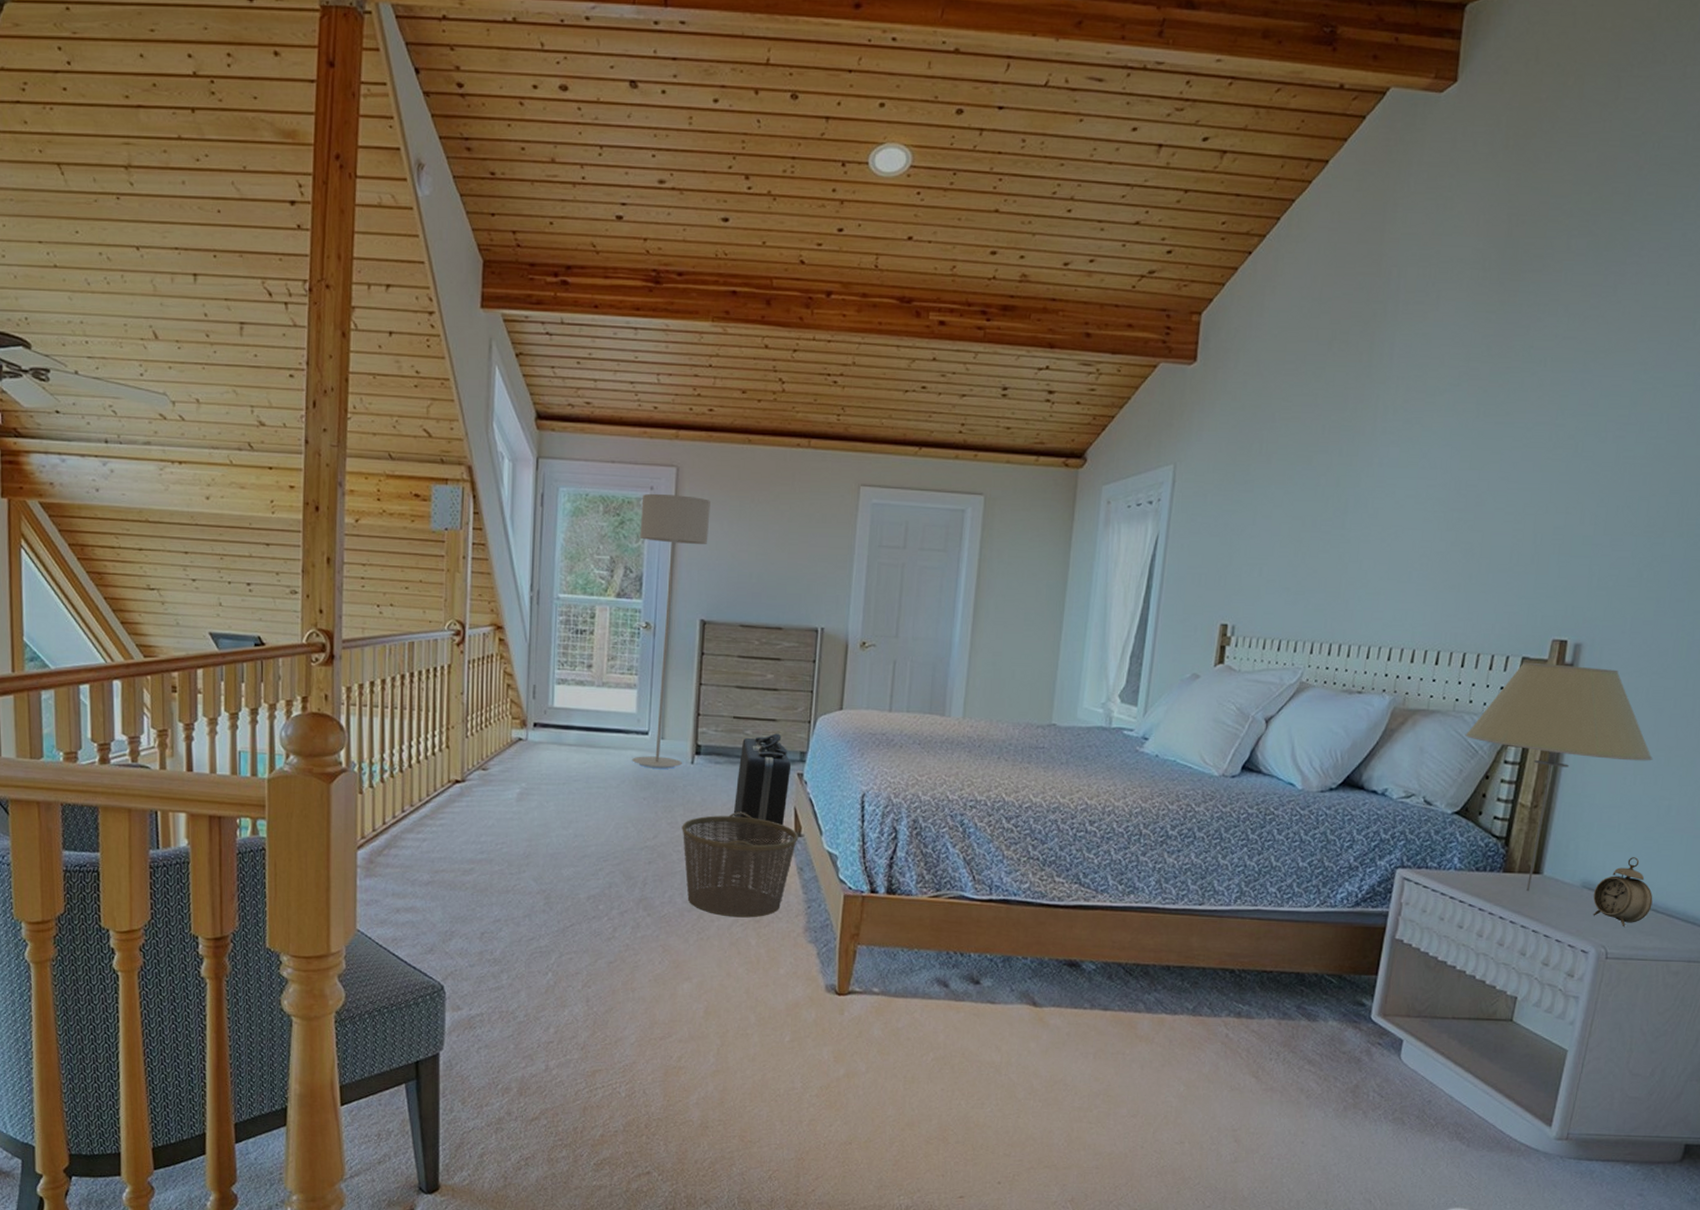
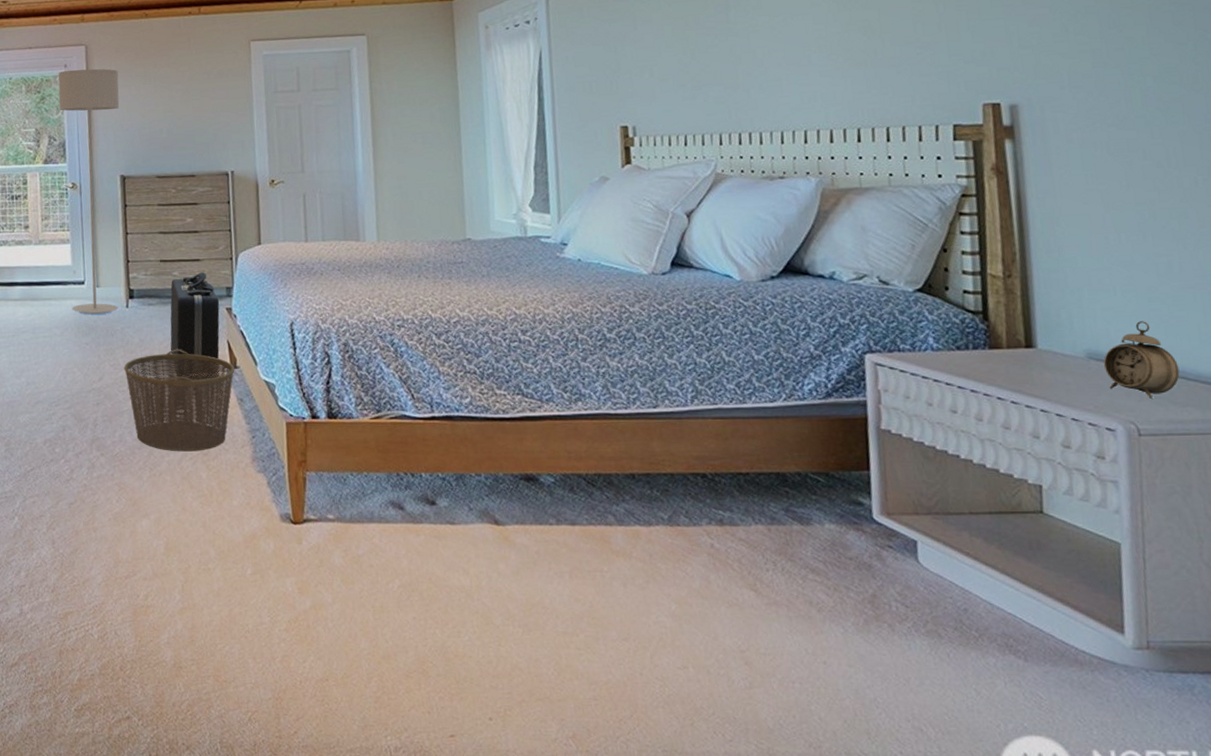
table lamp: present [1465,662,1653,892] -> none [908,126,1135,368]

